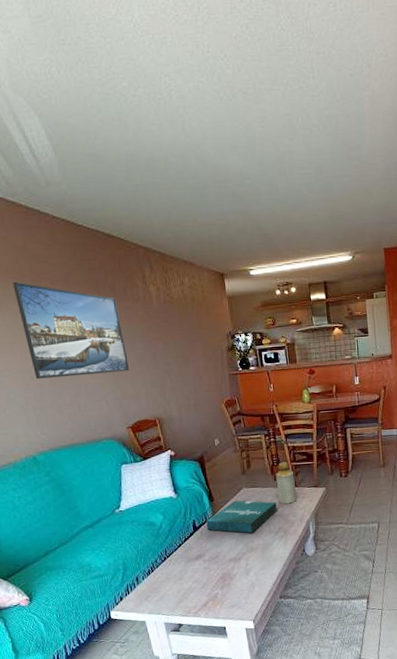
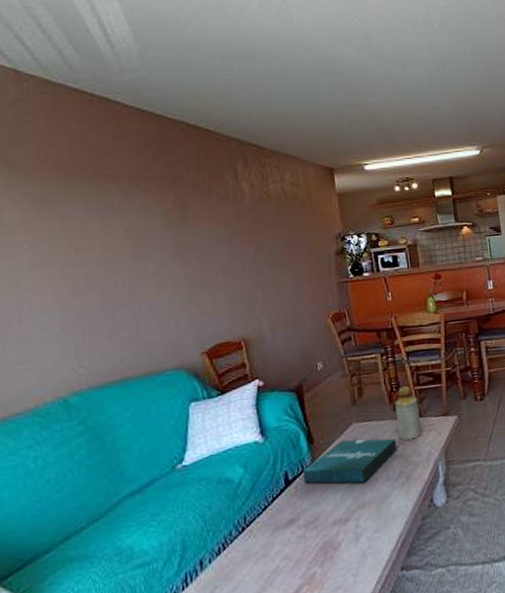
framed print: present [13,281,130,379] -> none [63,178,211,296]

